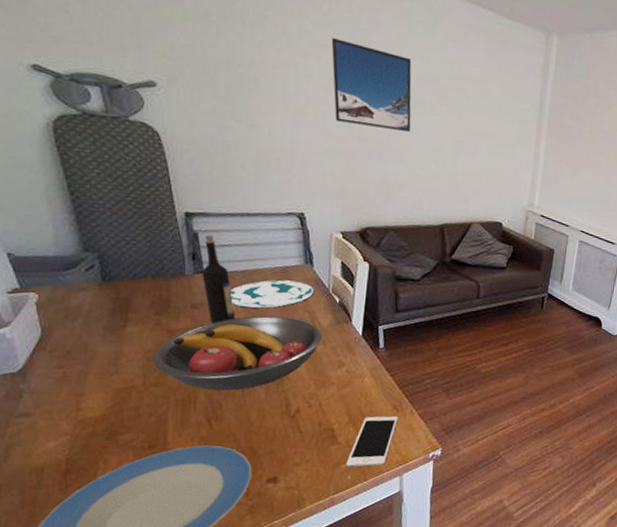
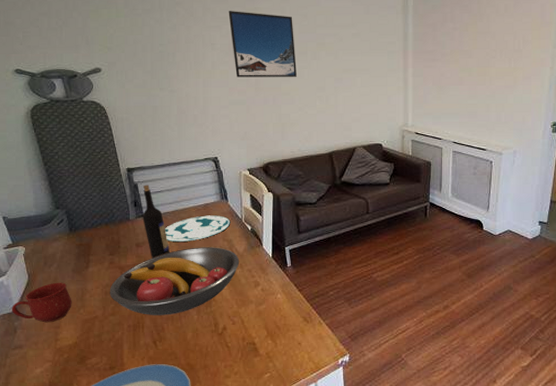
mug: none [16,341,102,389] -> present [11,282,72,323]
cell phone: present [346,416,398,467] -> none [268,328,309,376]

